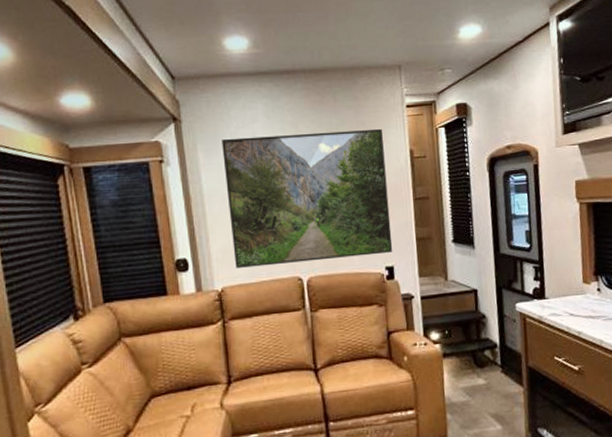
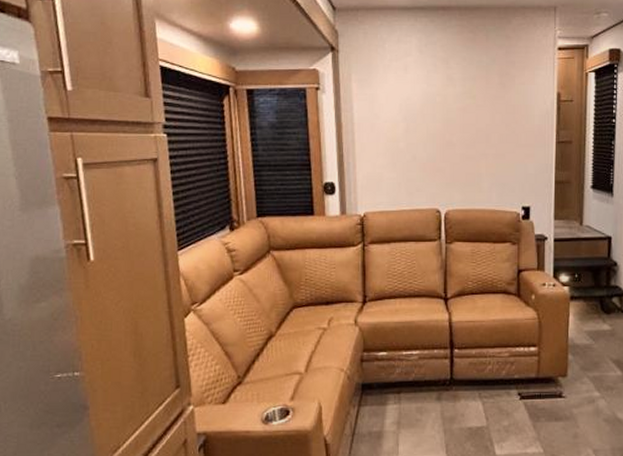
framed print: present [222,128,393,268] -> none [375,69,531,196]

